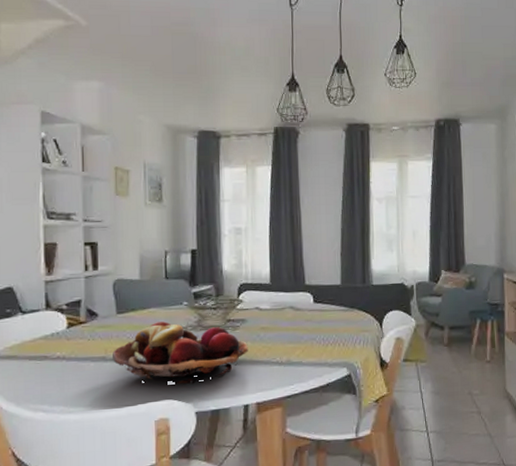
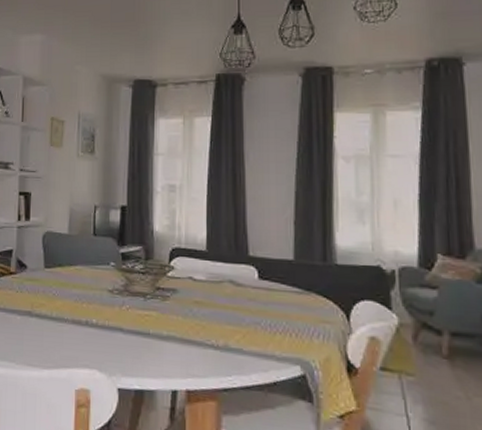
fruit basket: present [113,321,248,384] -> none [38,281,179,355]

